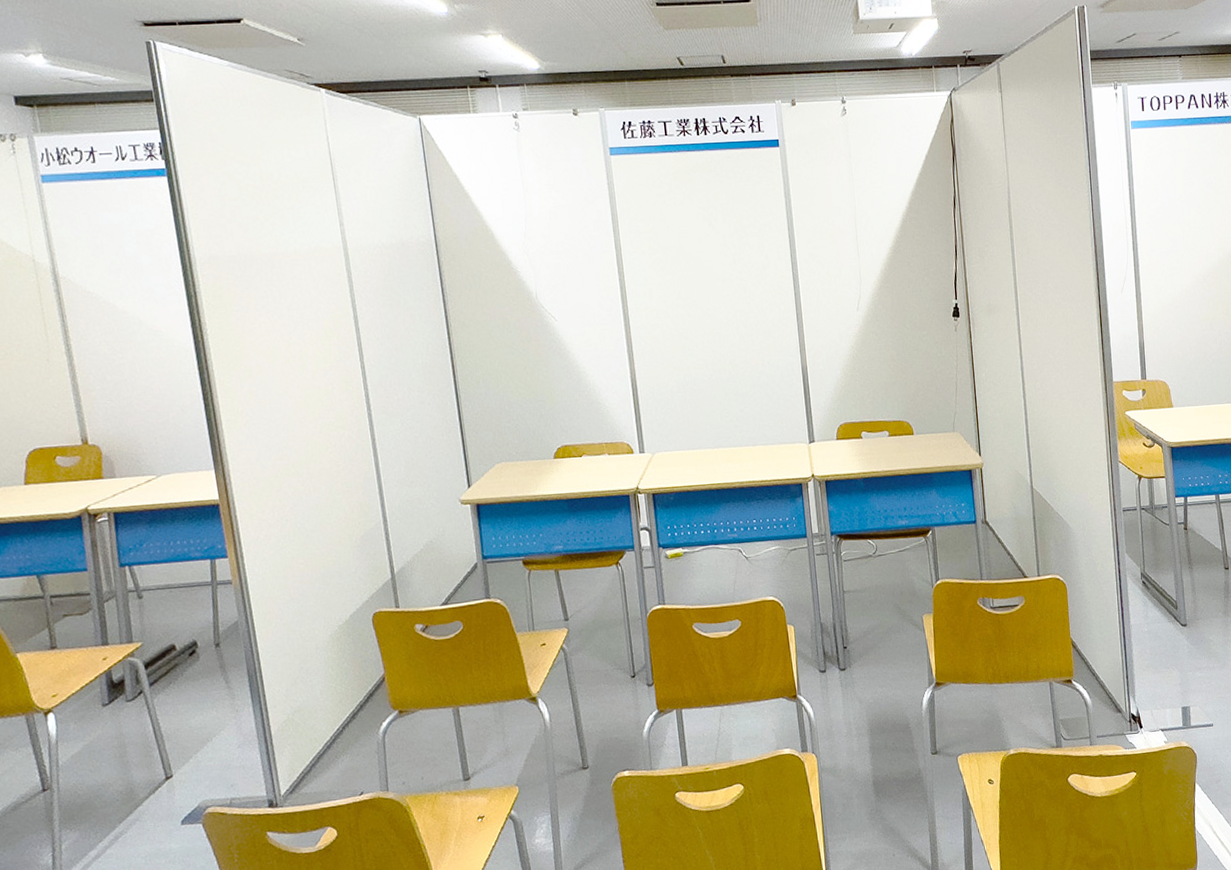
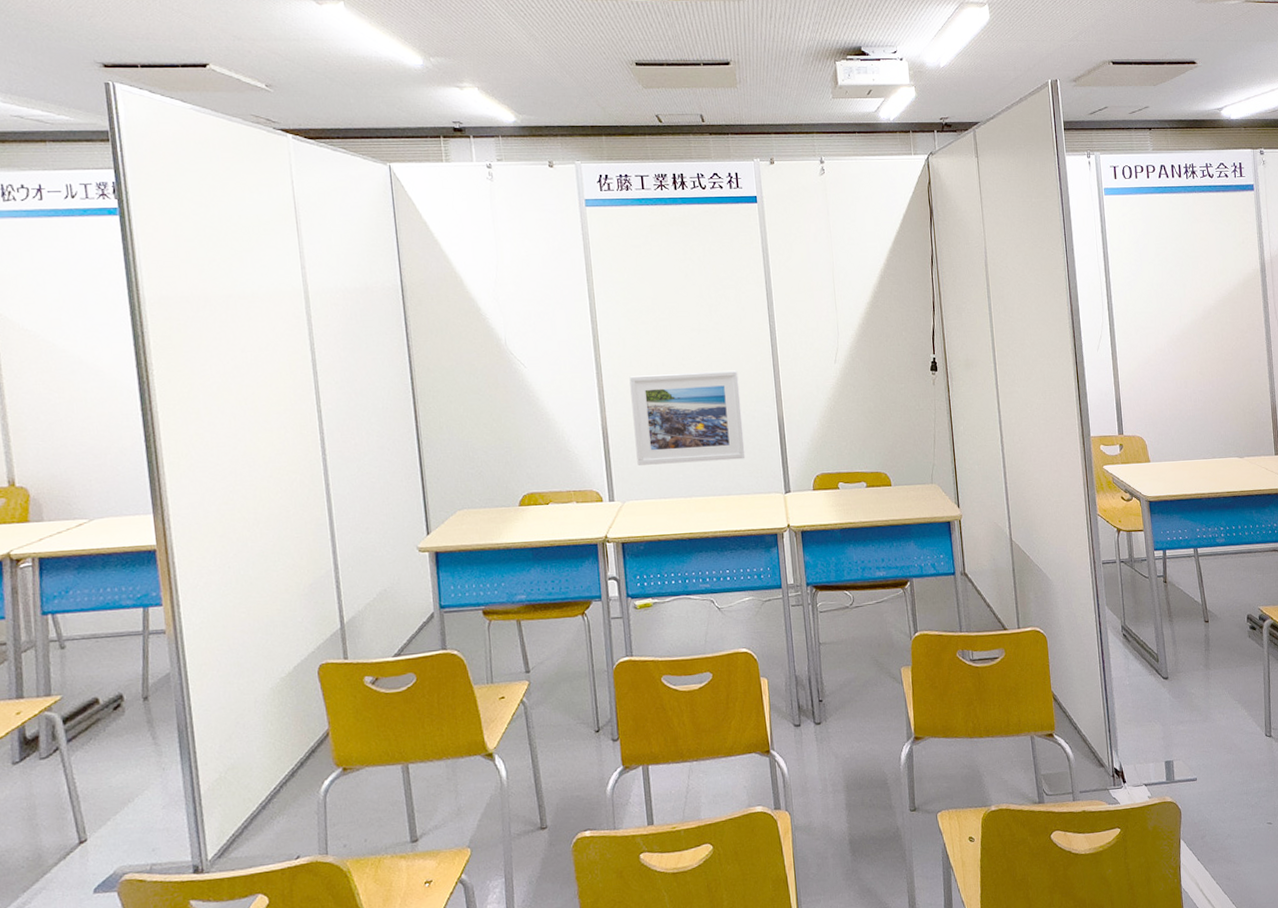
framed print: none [656,320,771,417] -> present [629,370,746,465]

